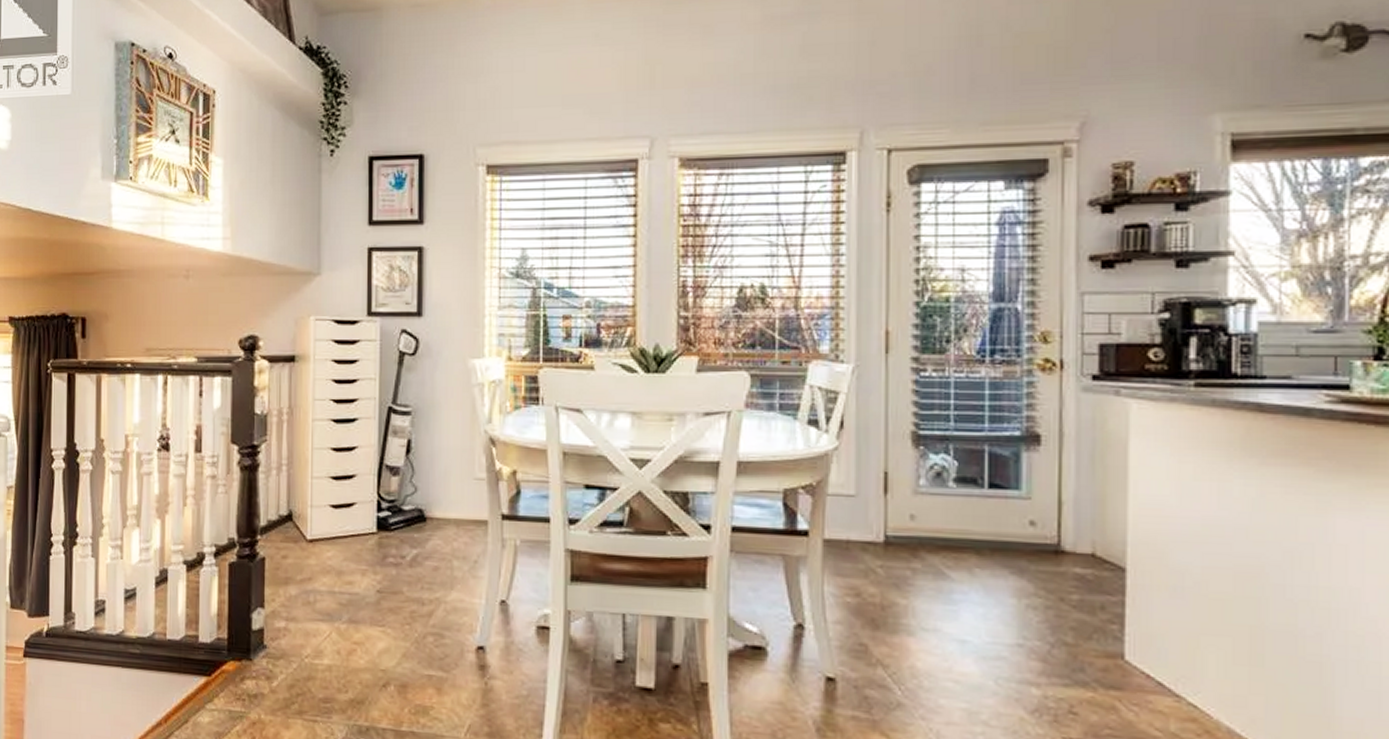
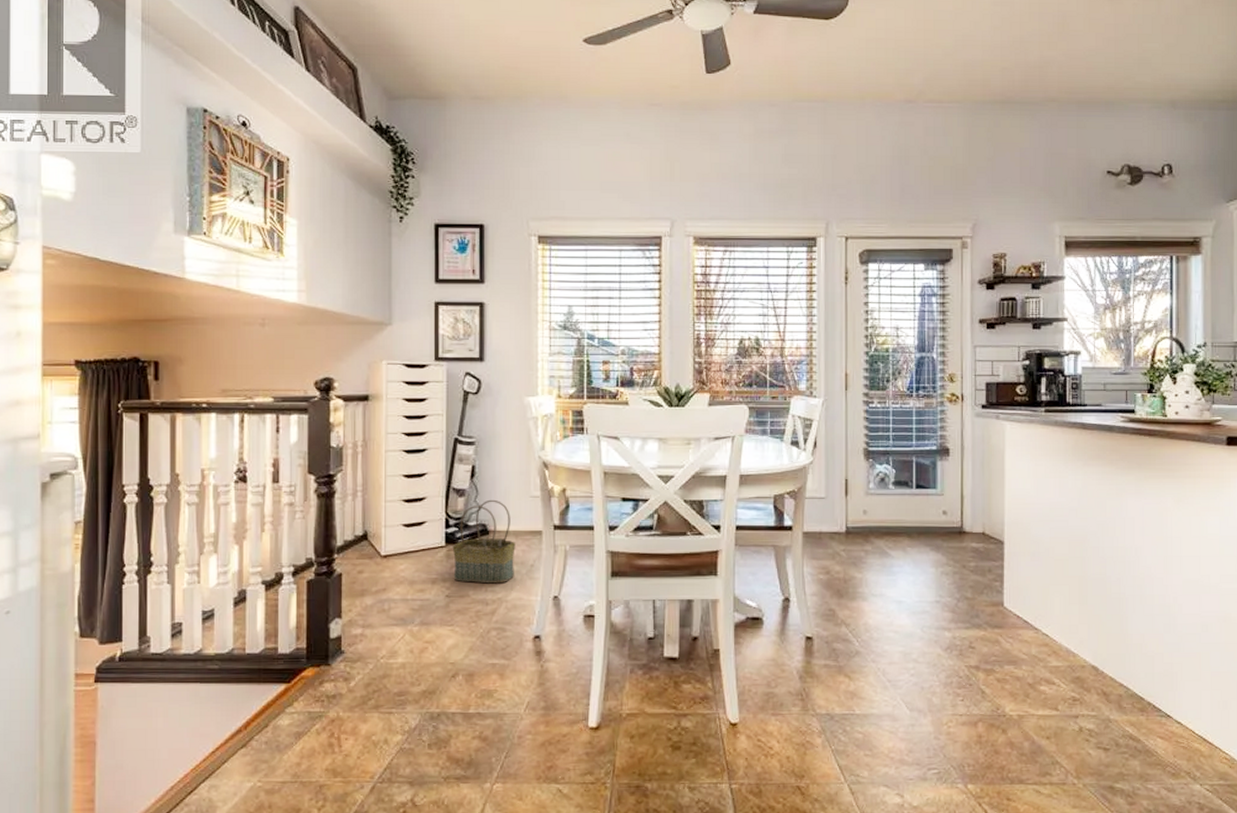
basket: none [384,480,457,581] -> present [452,499,515,584]

